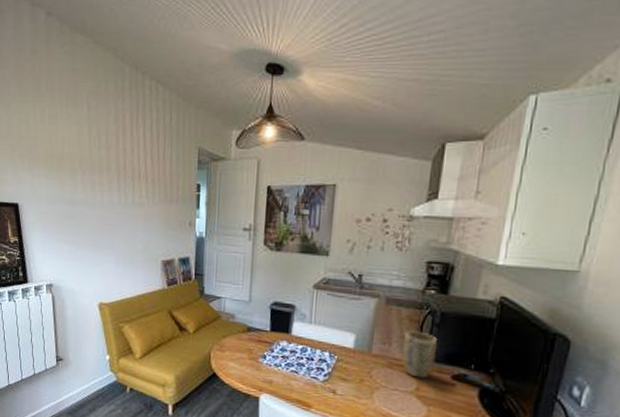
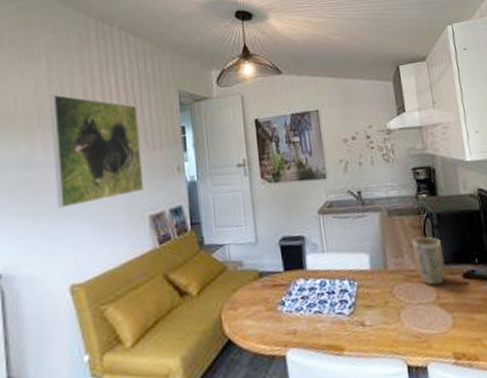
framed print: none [89,140,160,242] -> present [50,94,144,208]

